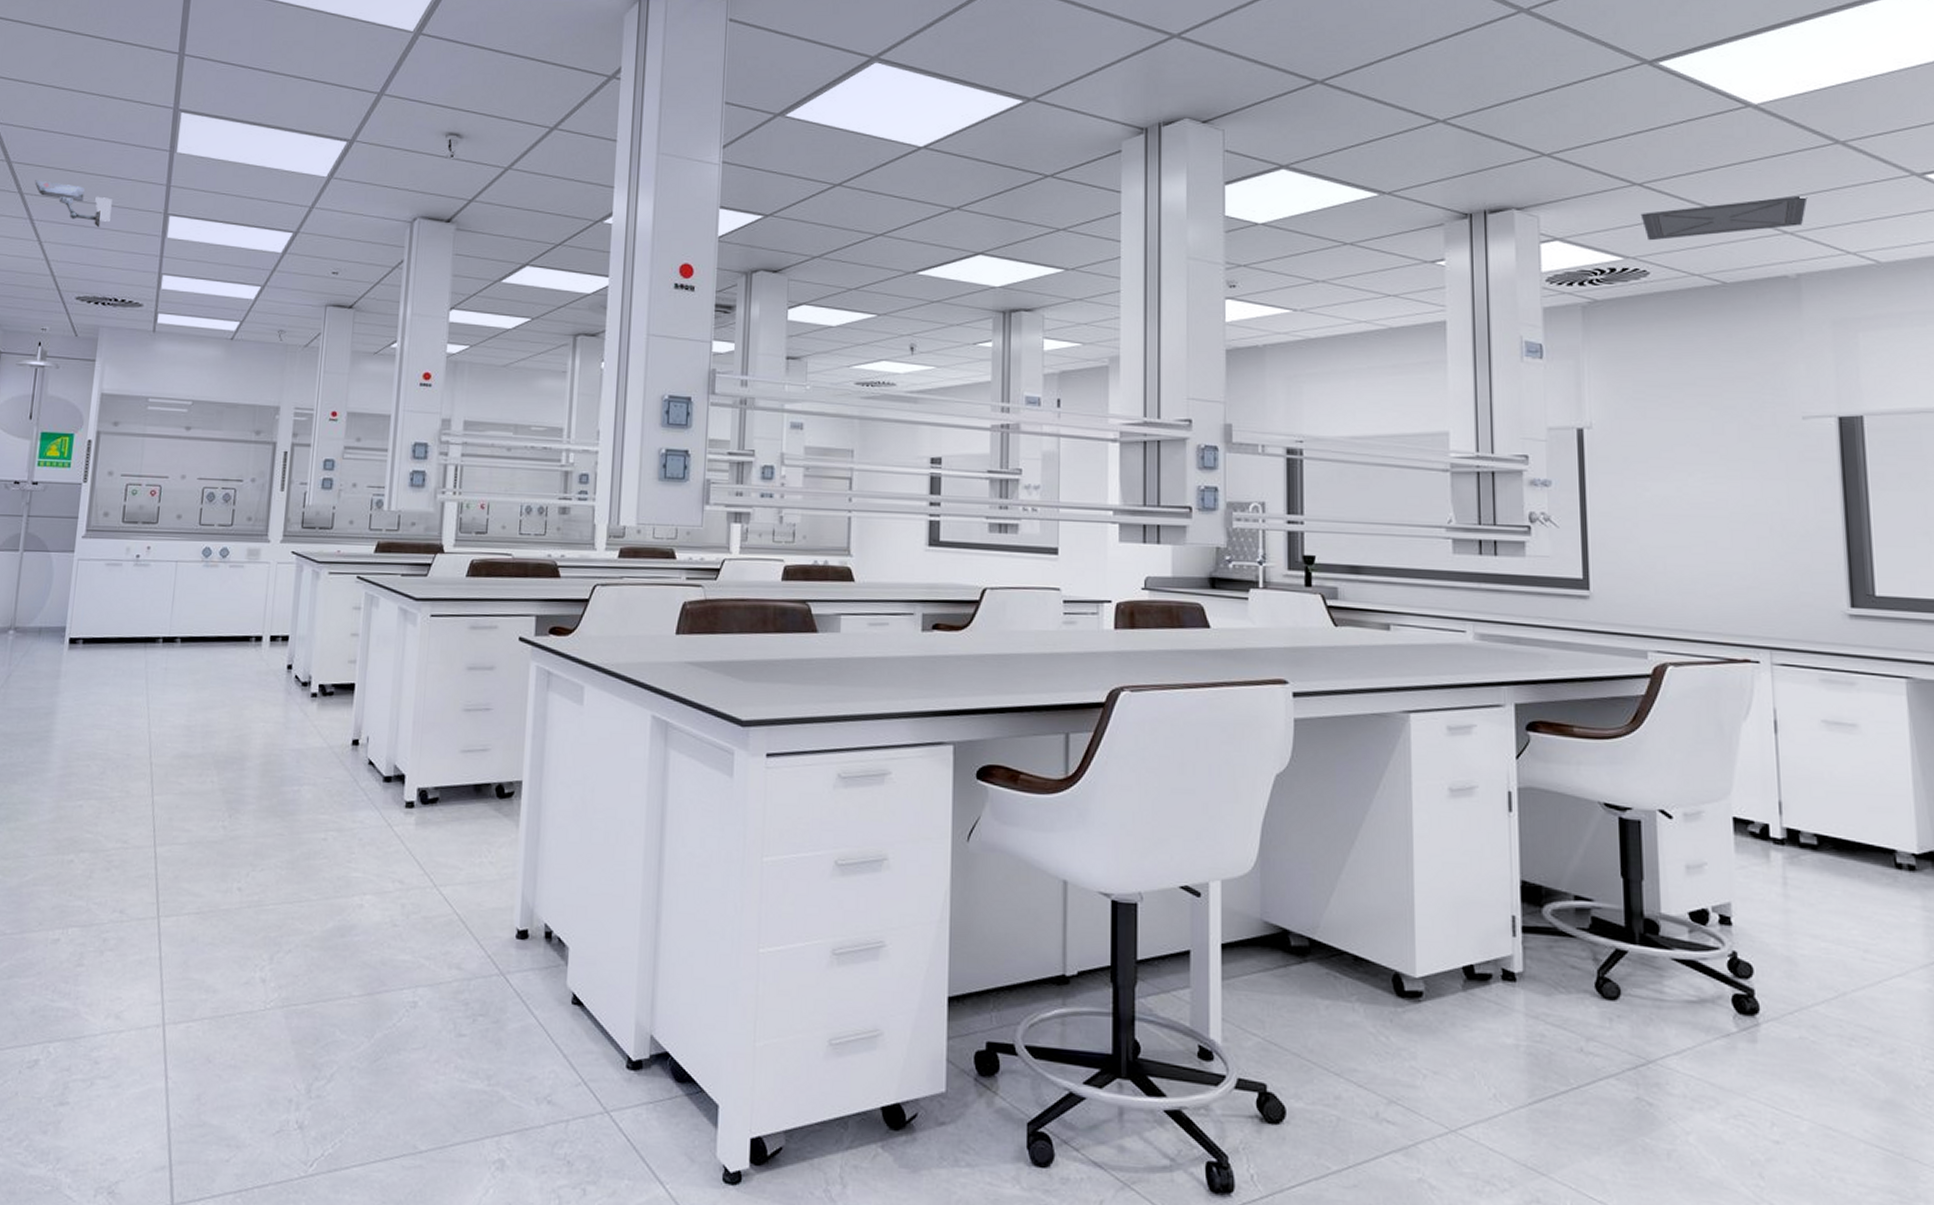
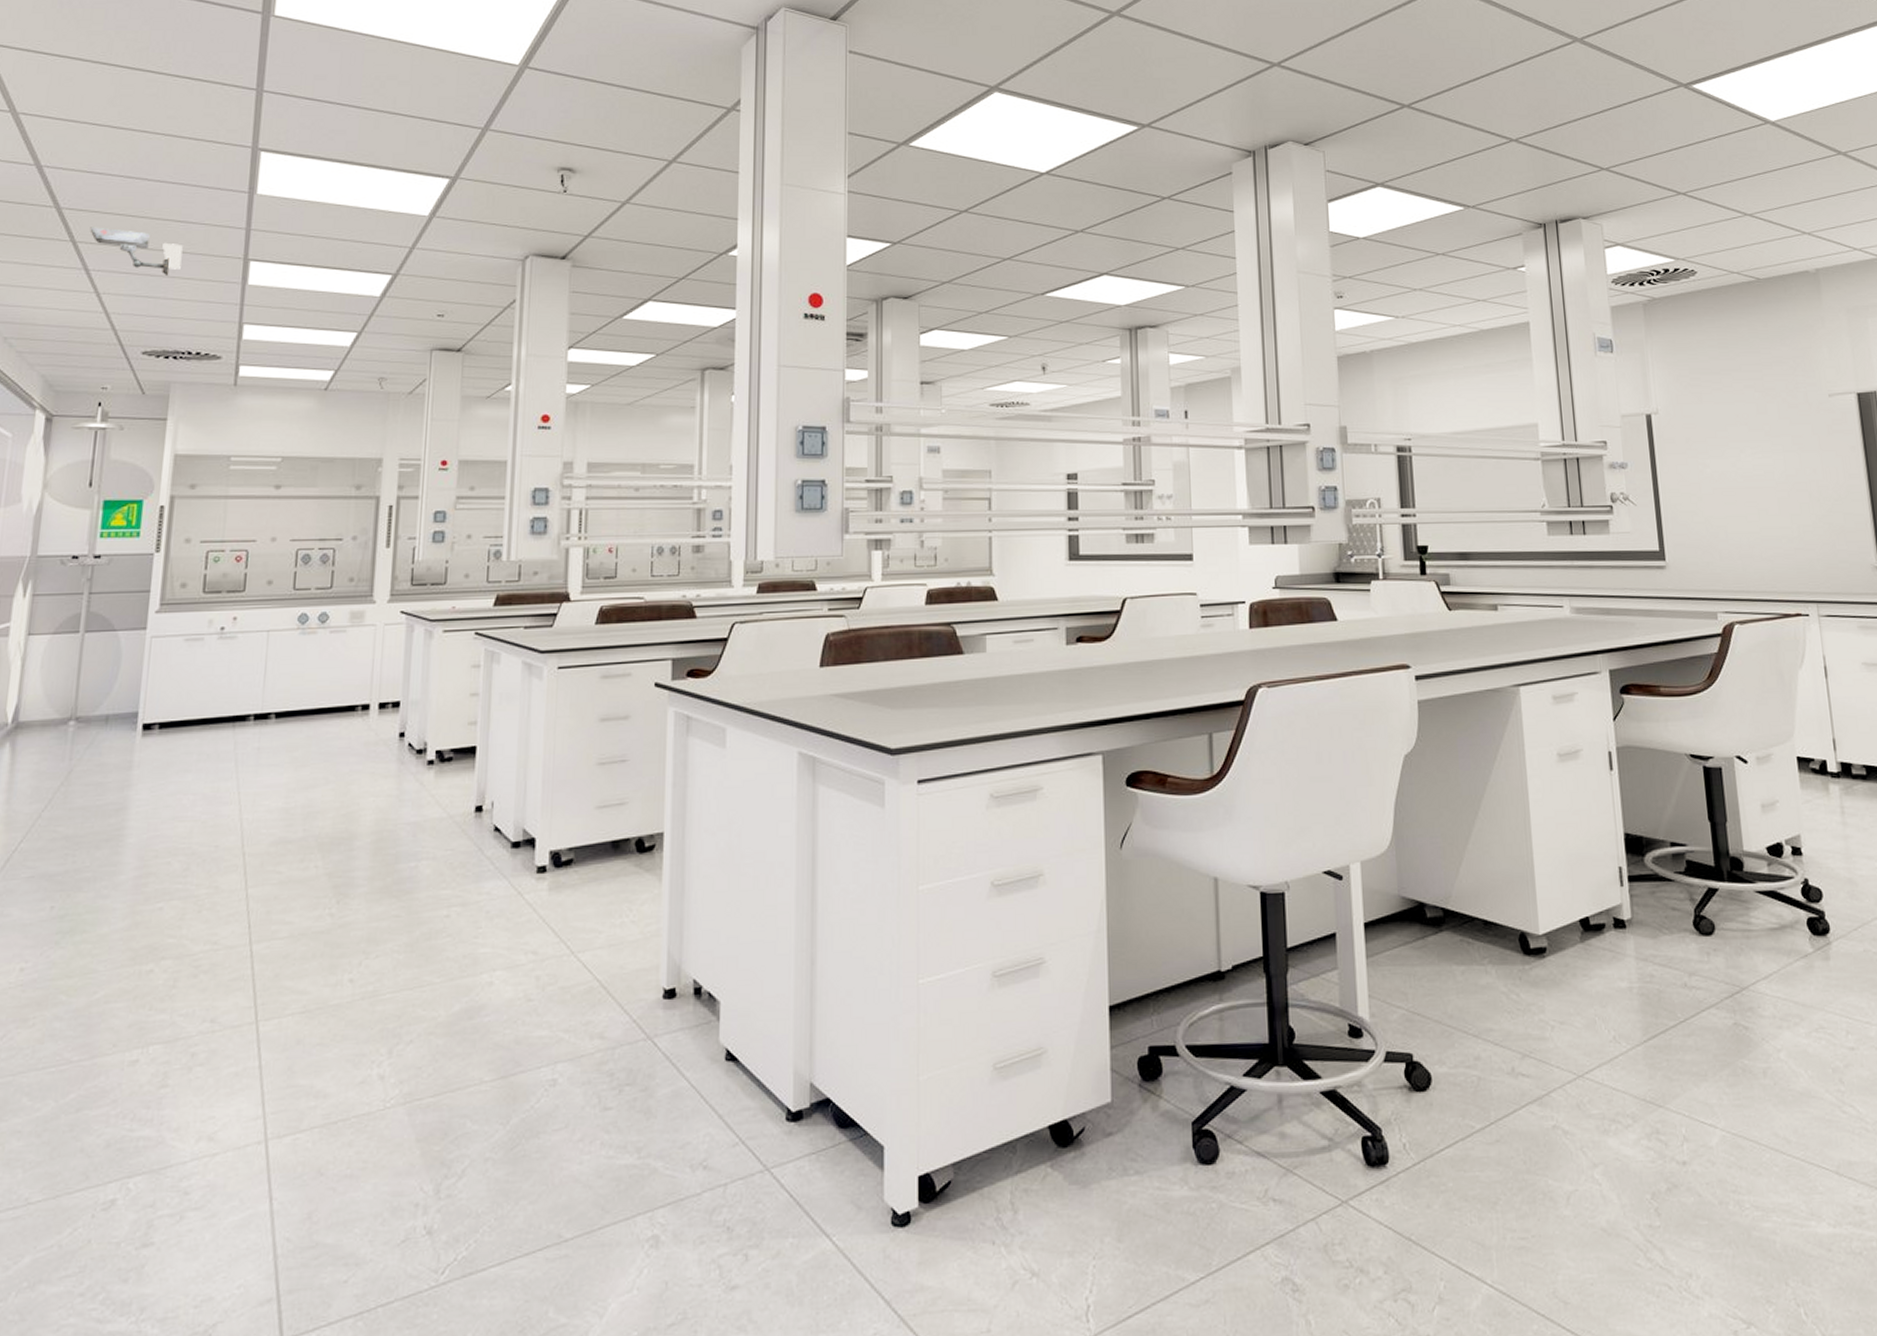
ceiling vent: present [1640,195,1808,241] -> none [1686,200,1820,244]

